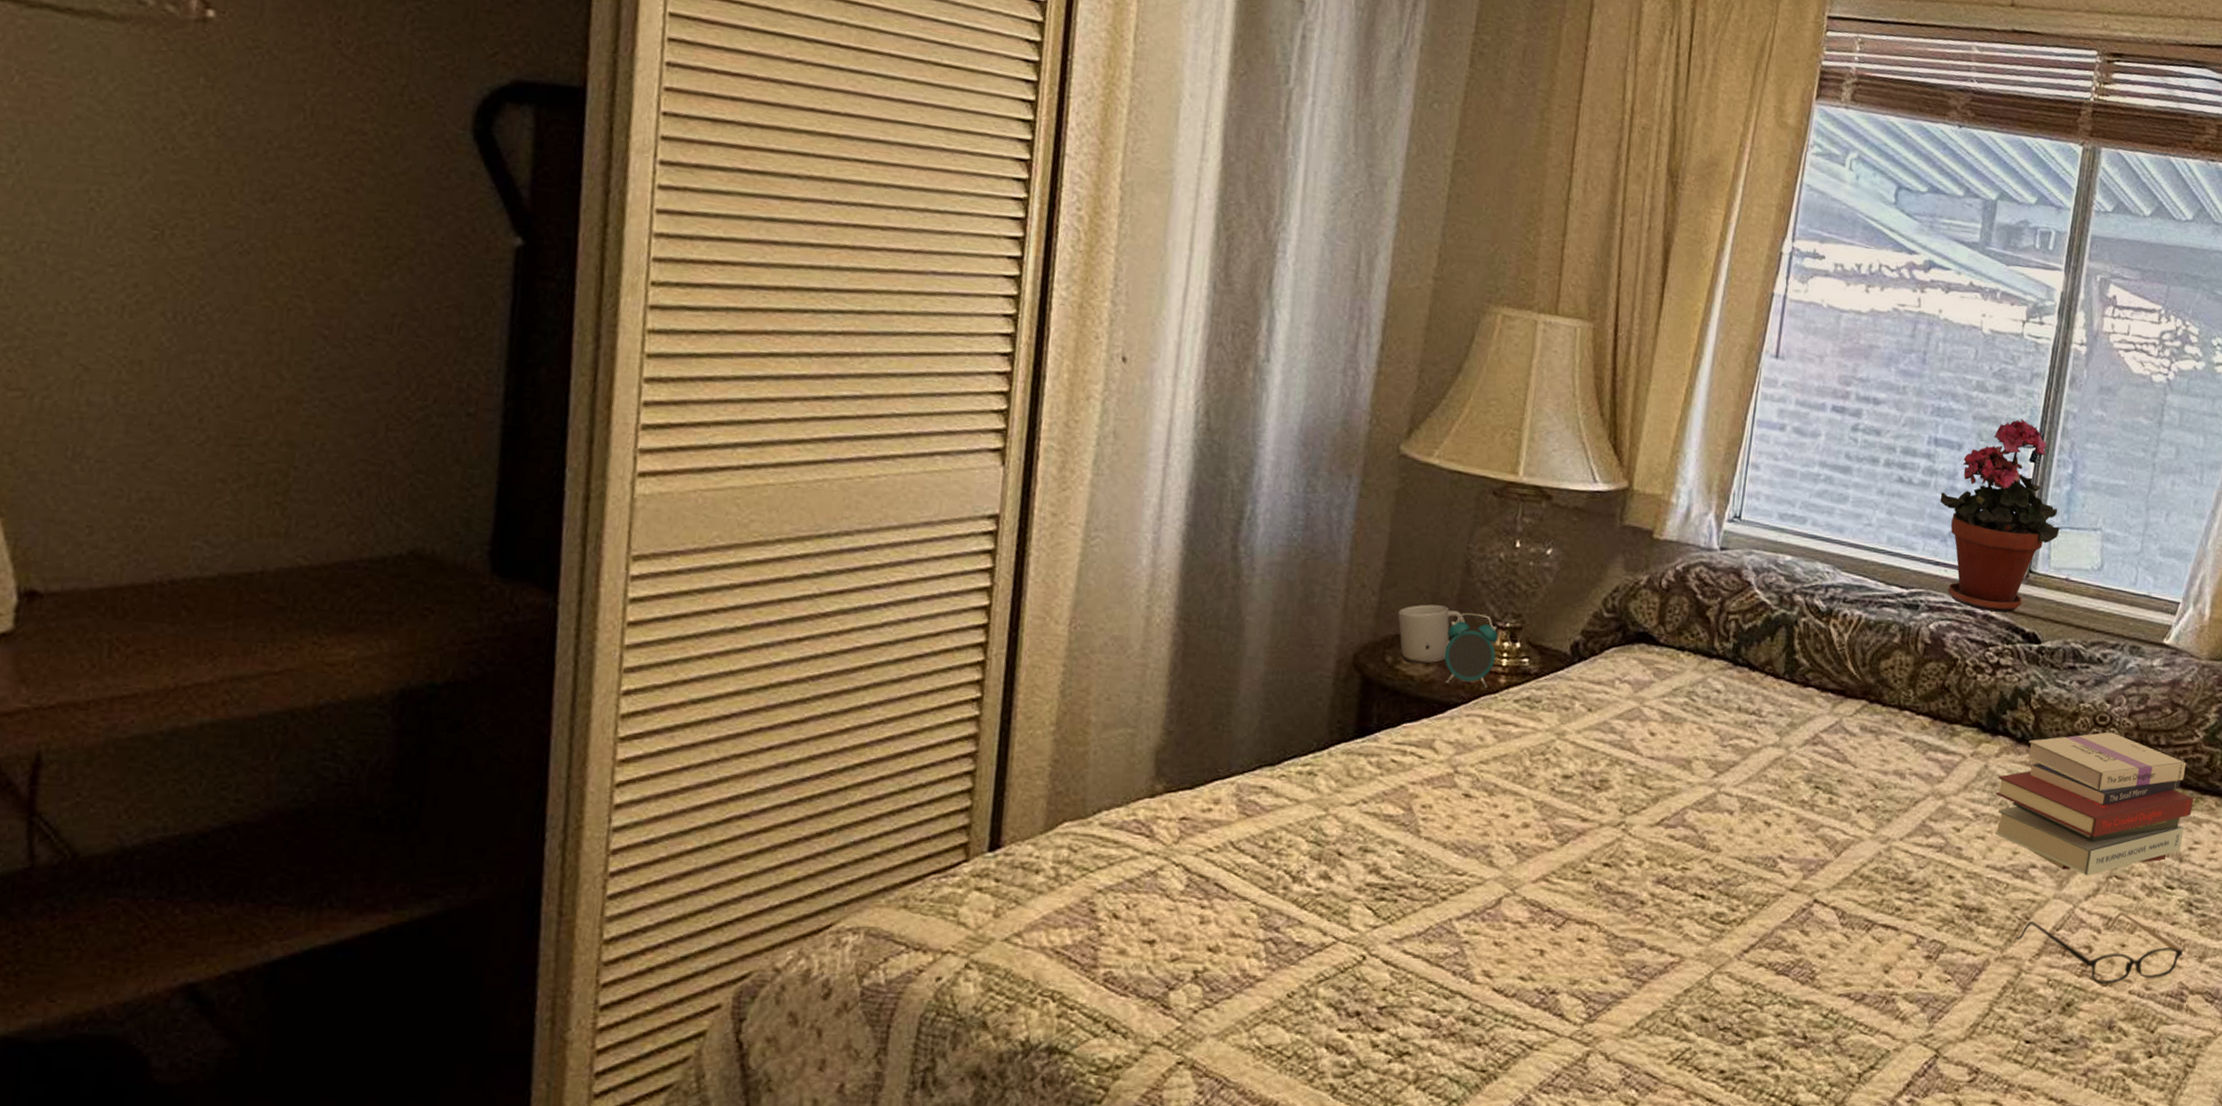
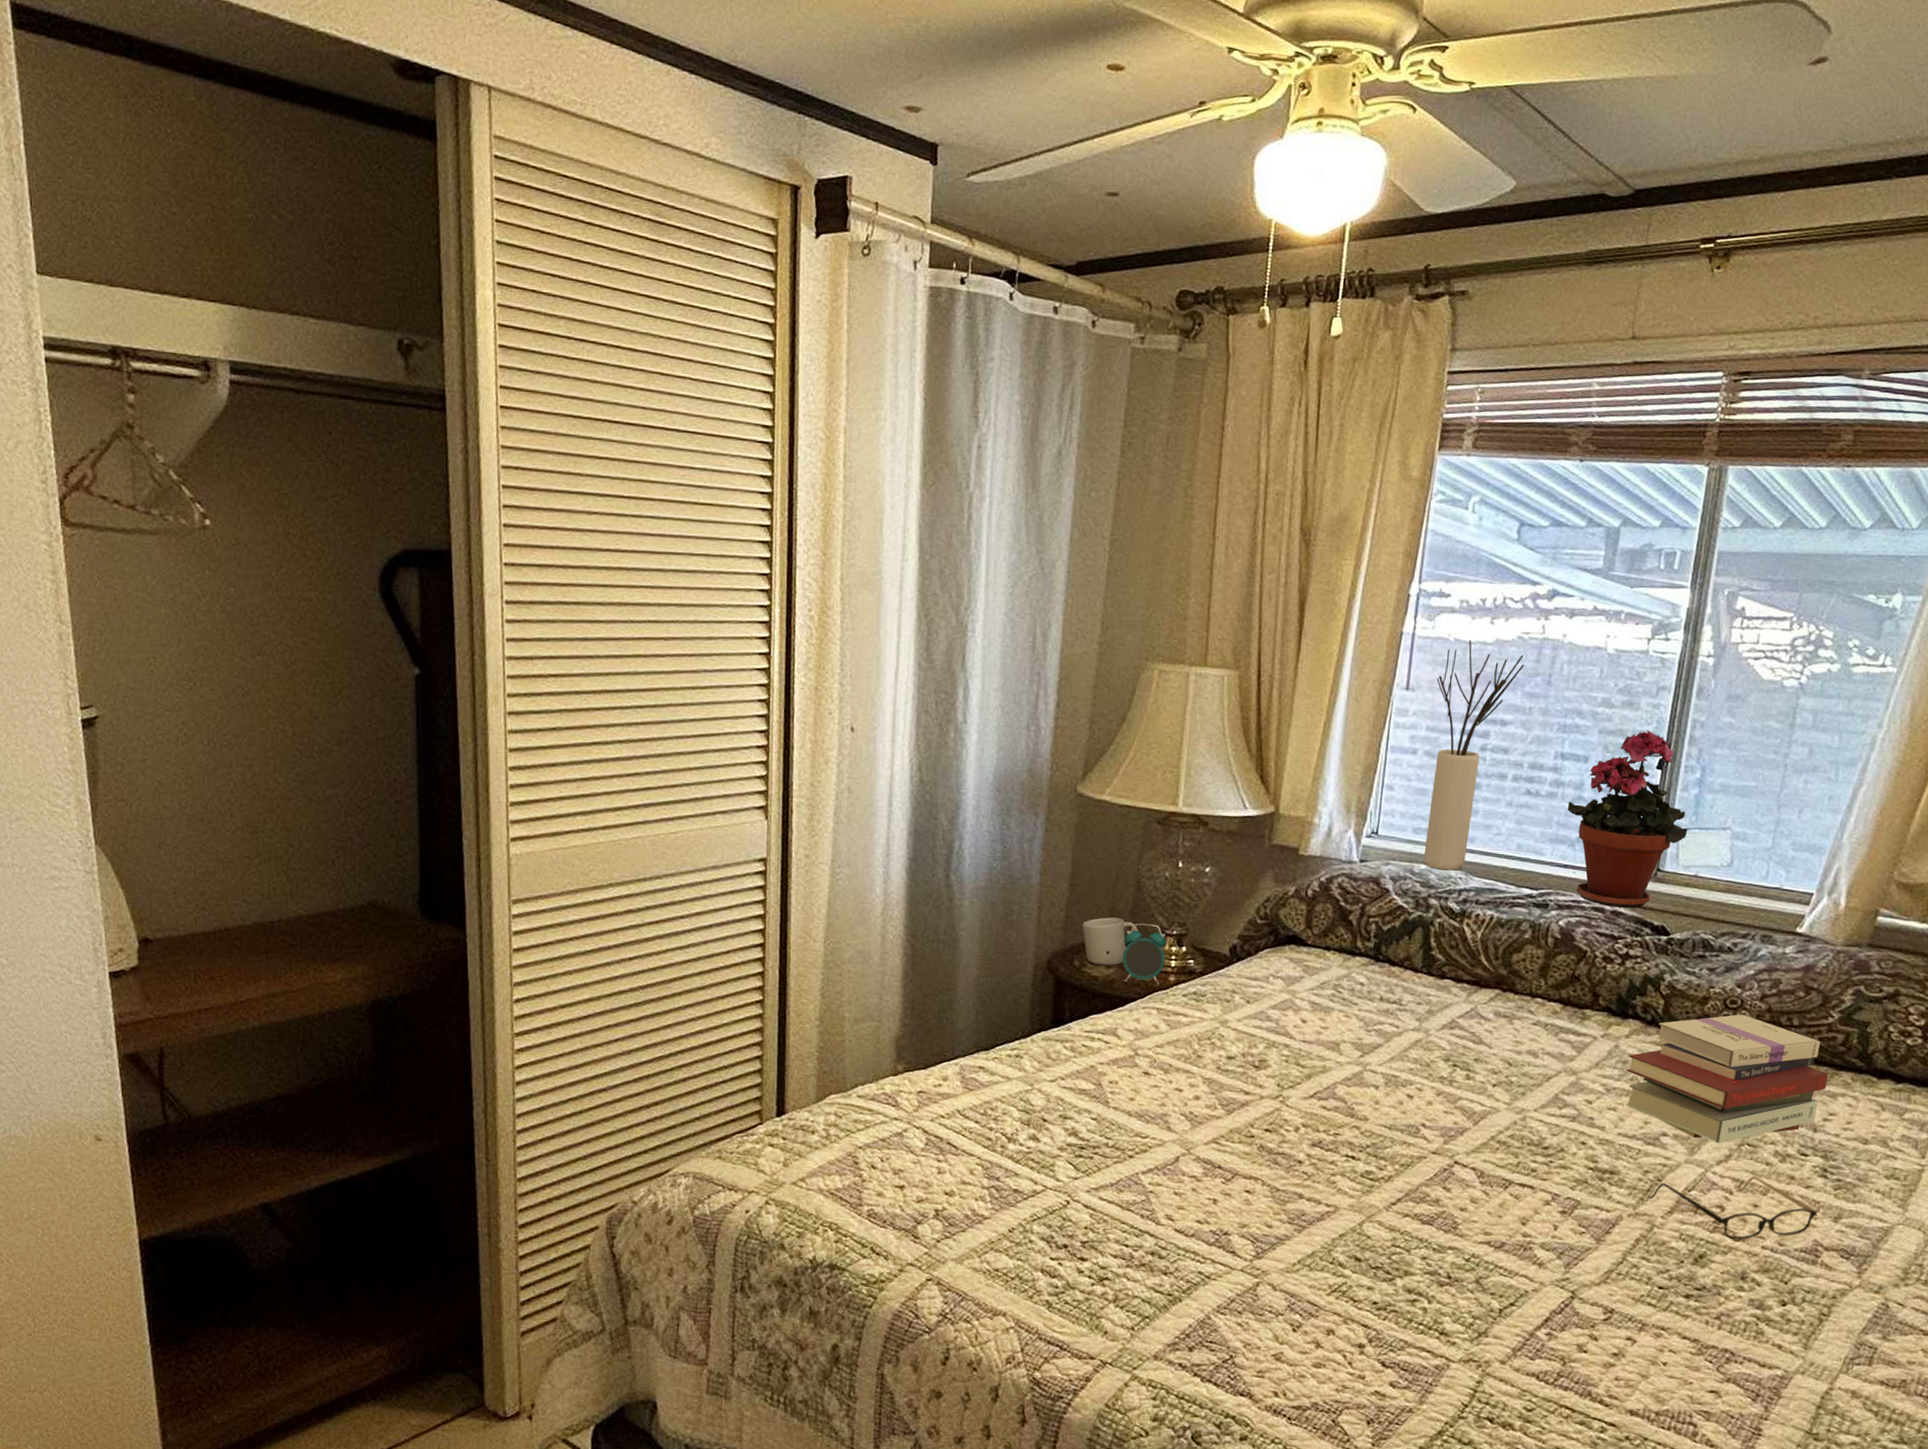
vase: none [1789,308,1899,564] -> present [1423,640,1524,871]

